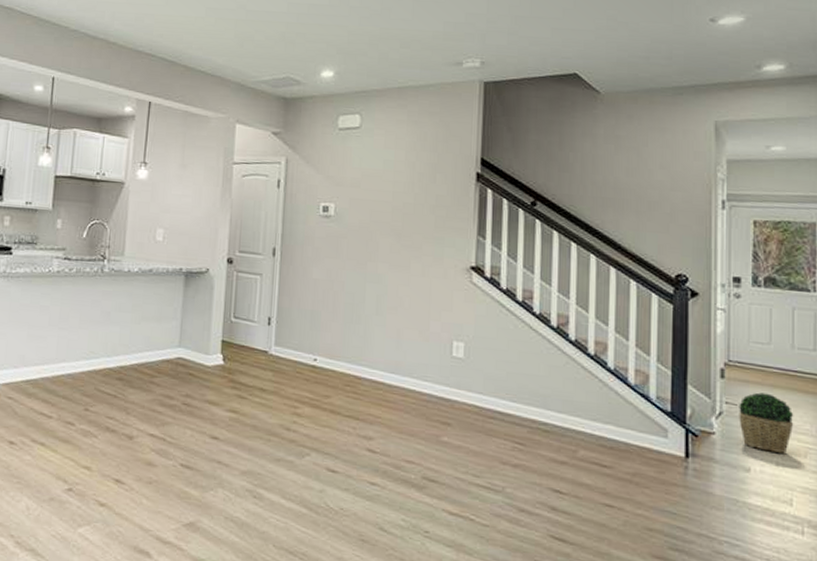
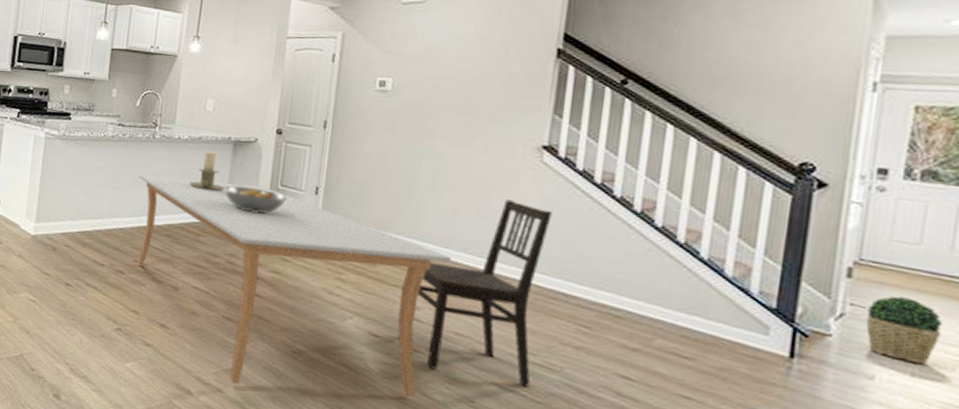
dining table: none [87,312,398,540] -> present [137,174,451,397]
candle holder: none [141,285,177,327] -> present [189,152,224,191]
fruit bowl: none [176,320,240,348] -> present [223,186,287,213]
dining chair: none [370,321,484,510] -> present [417,199,553,387]

